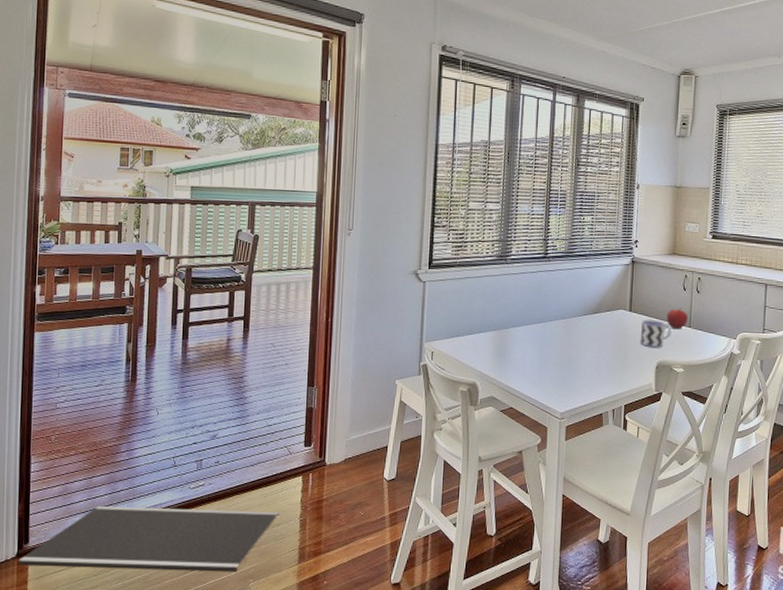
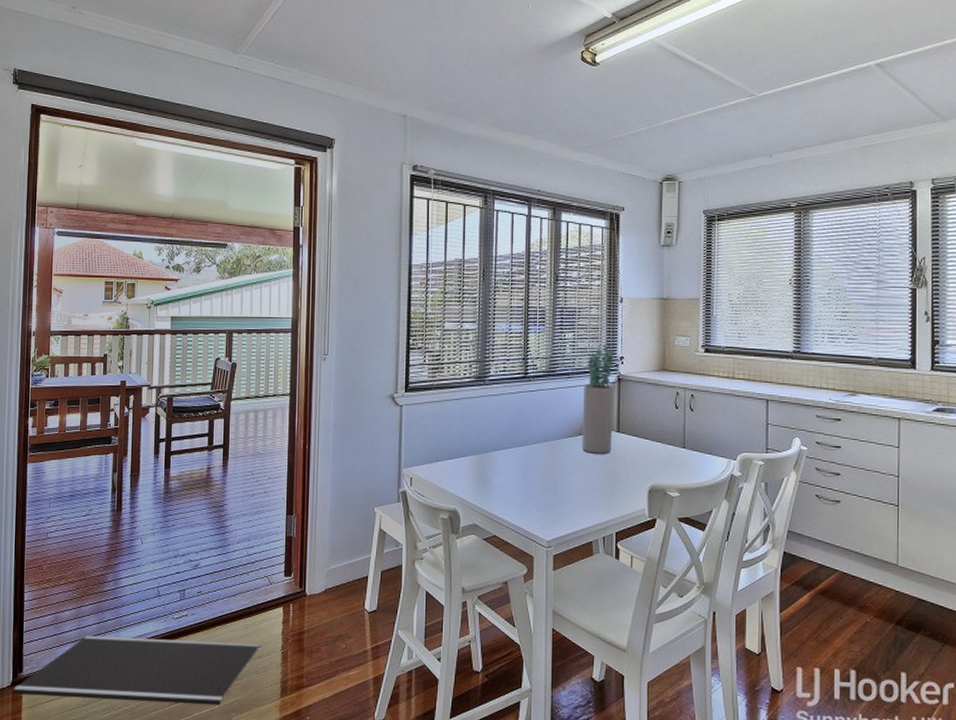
vase: none [596,222,629,332] -> present [582,338,614,454]
cup: present [640,320,672,348] -> none [630,441,664,471]
fruit: present [666,308,688,330] -> none [658,427,682,451]

